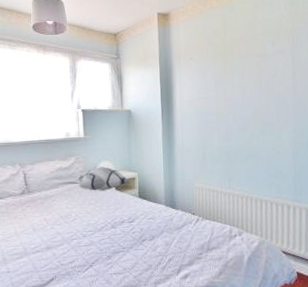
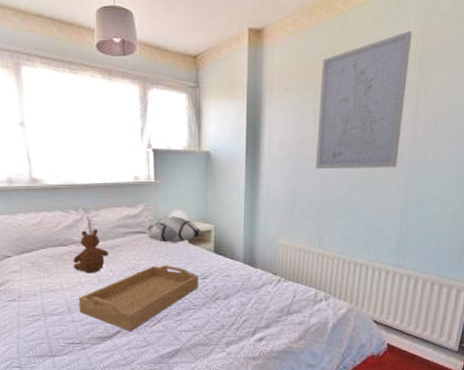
teddy bear: none [9,182,43,224] -> present [73,229,108,274]
serving tray: none [14,212,127,279] -> present [79,265,199,332]
wall art: none [217,14,285,121] -> present [315,31,413,168]

